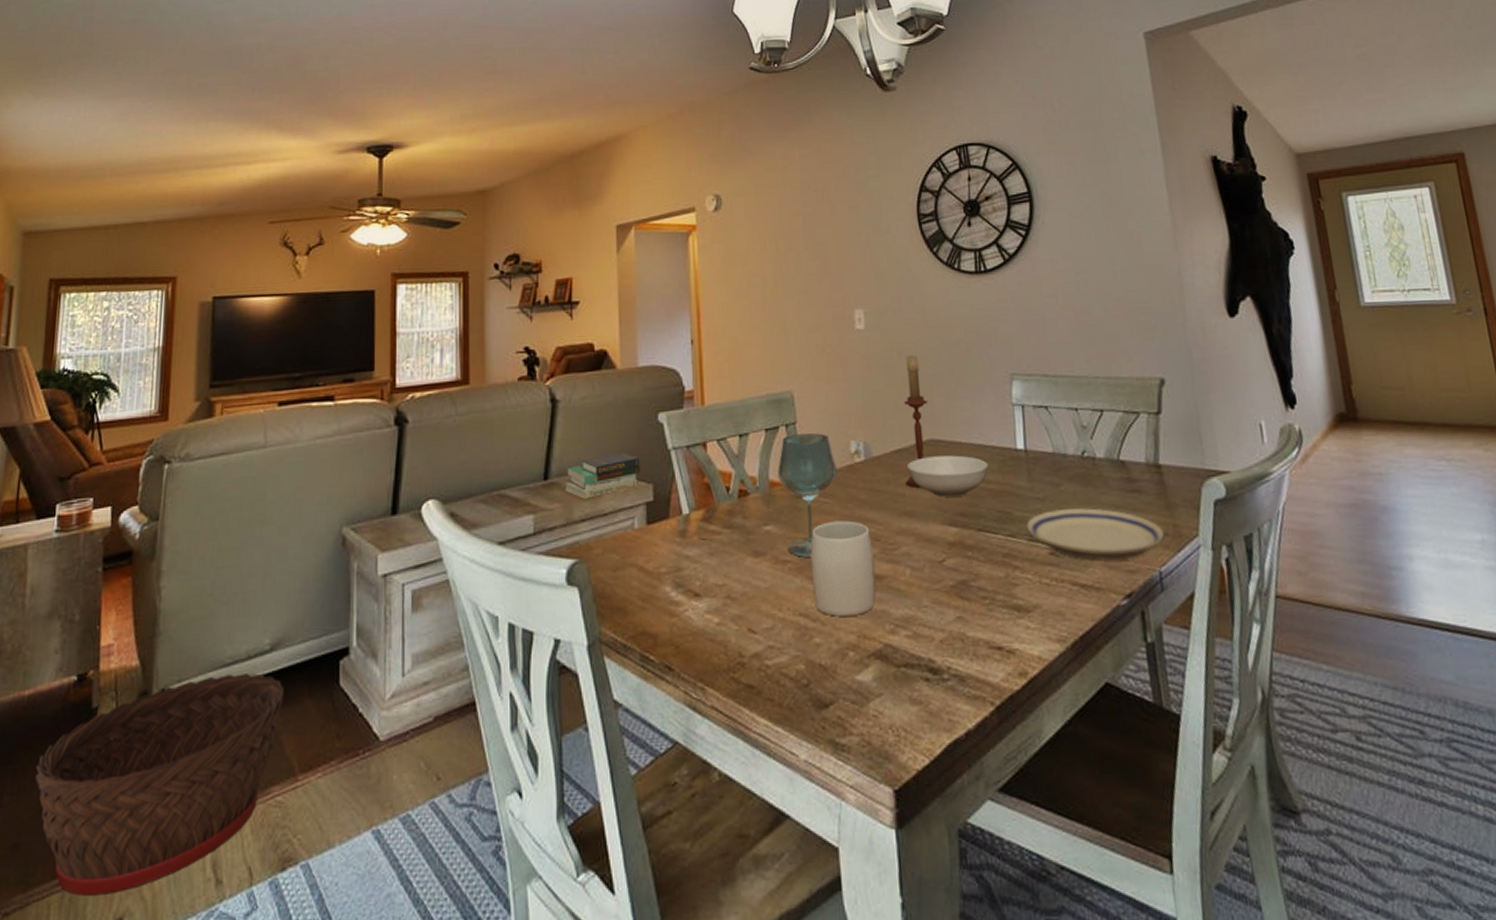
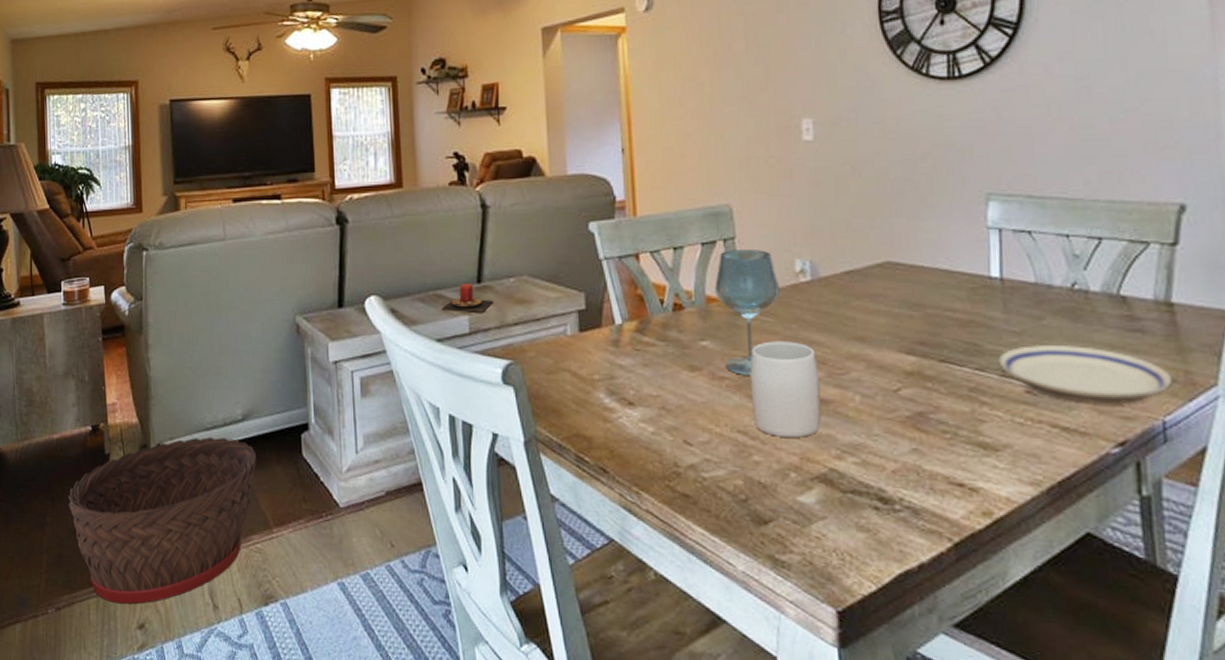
candle: none [505,480,560,512] -> present [441,282,494,312]
books: present [564,452,641,501] -> none [497,260,572,305]
candlestick: present [904,354,928,488] -> none [857,168,885,312]
bowl: present [907,455,988,497] -> none [860,280,955,324]

